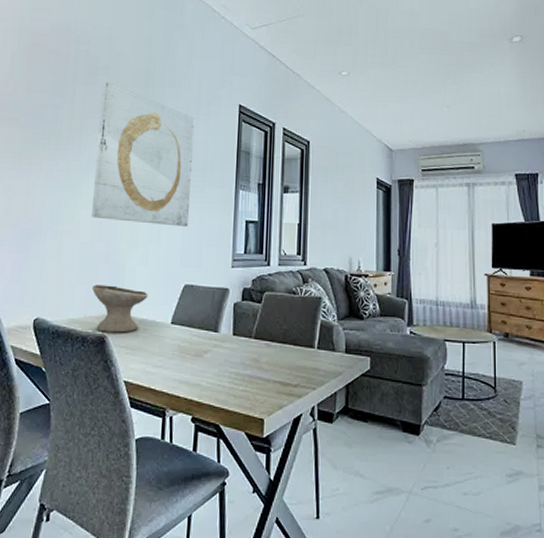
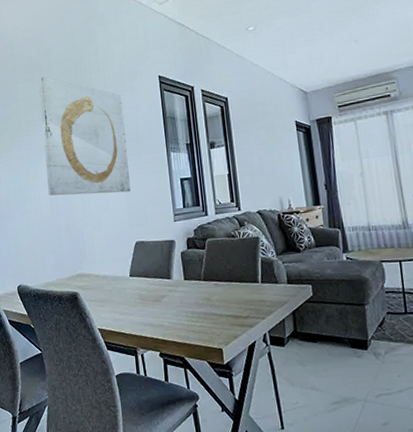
bowl: present [92,284,148,333] -> none [60,250,107,291]

